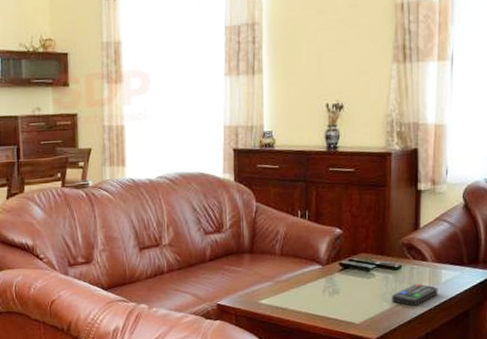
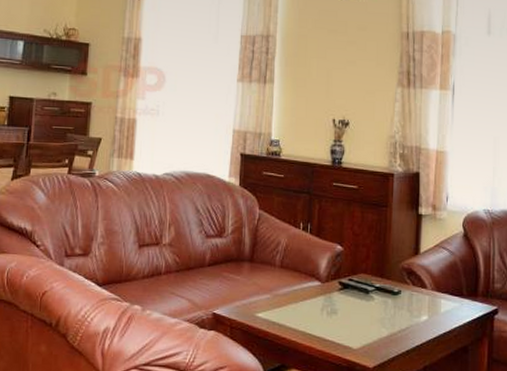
remote control: present [392,284,438,306] -> none [390,312,437,335]

